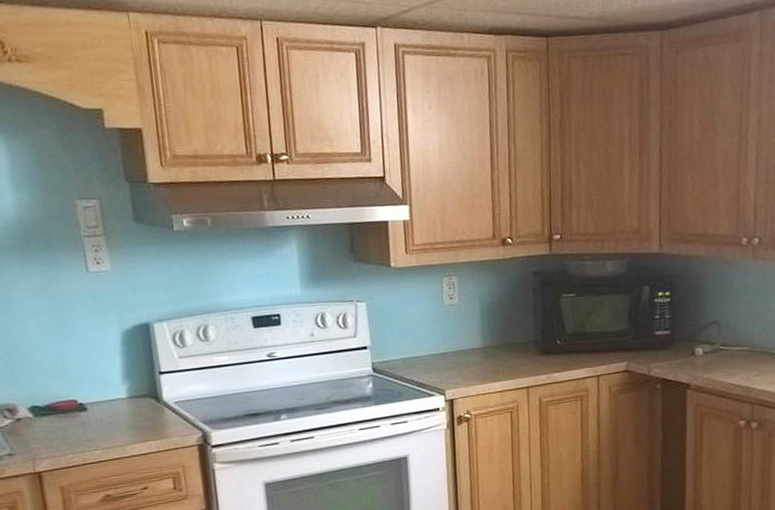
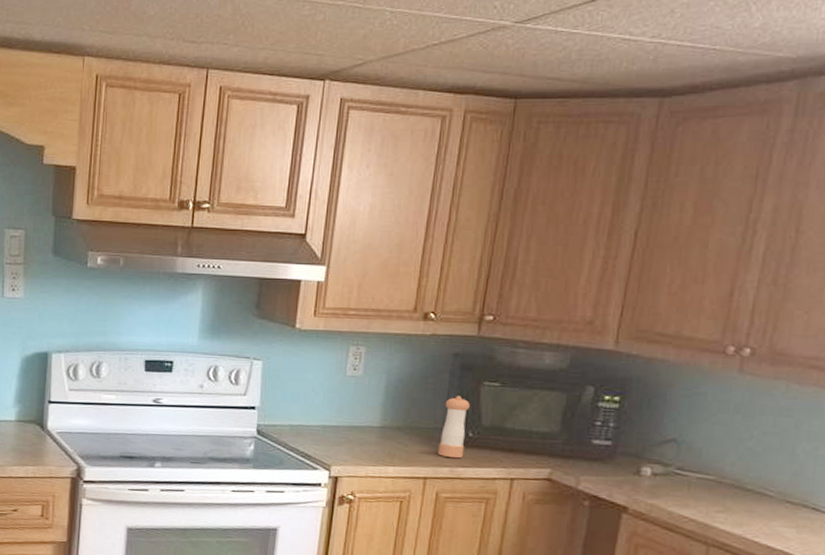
pepper shaker: none [533,309,556,366] -> present [438,396,470,459]

